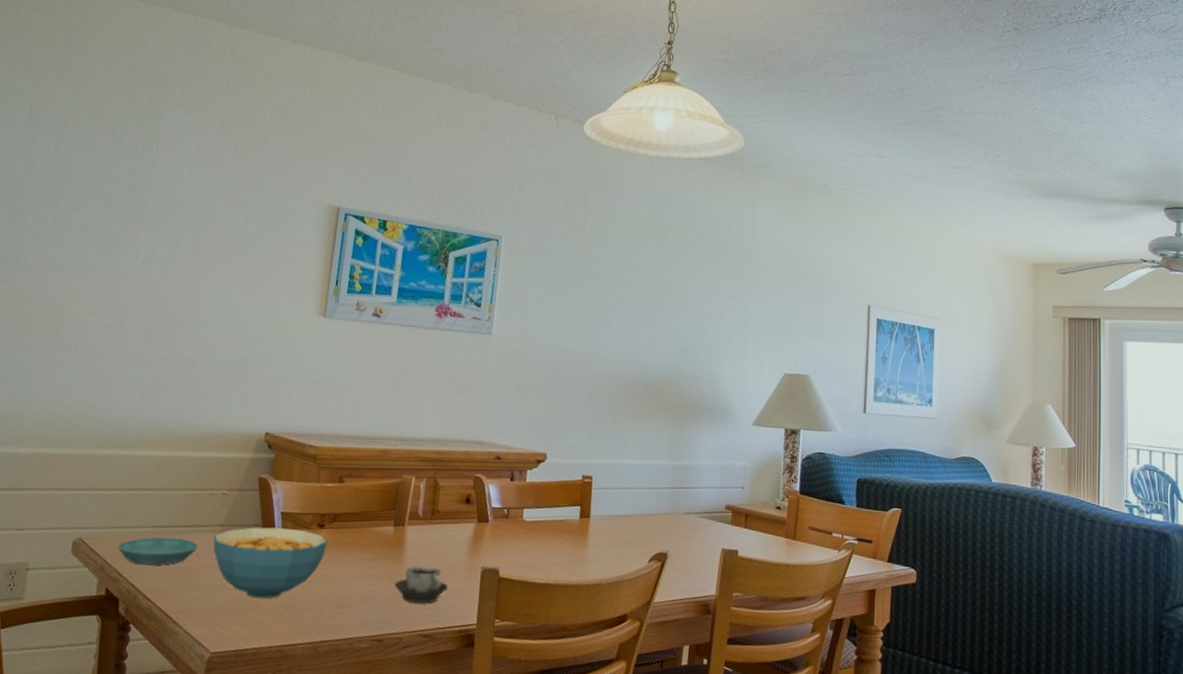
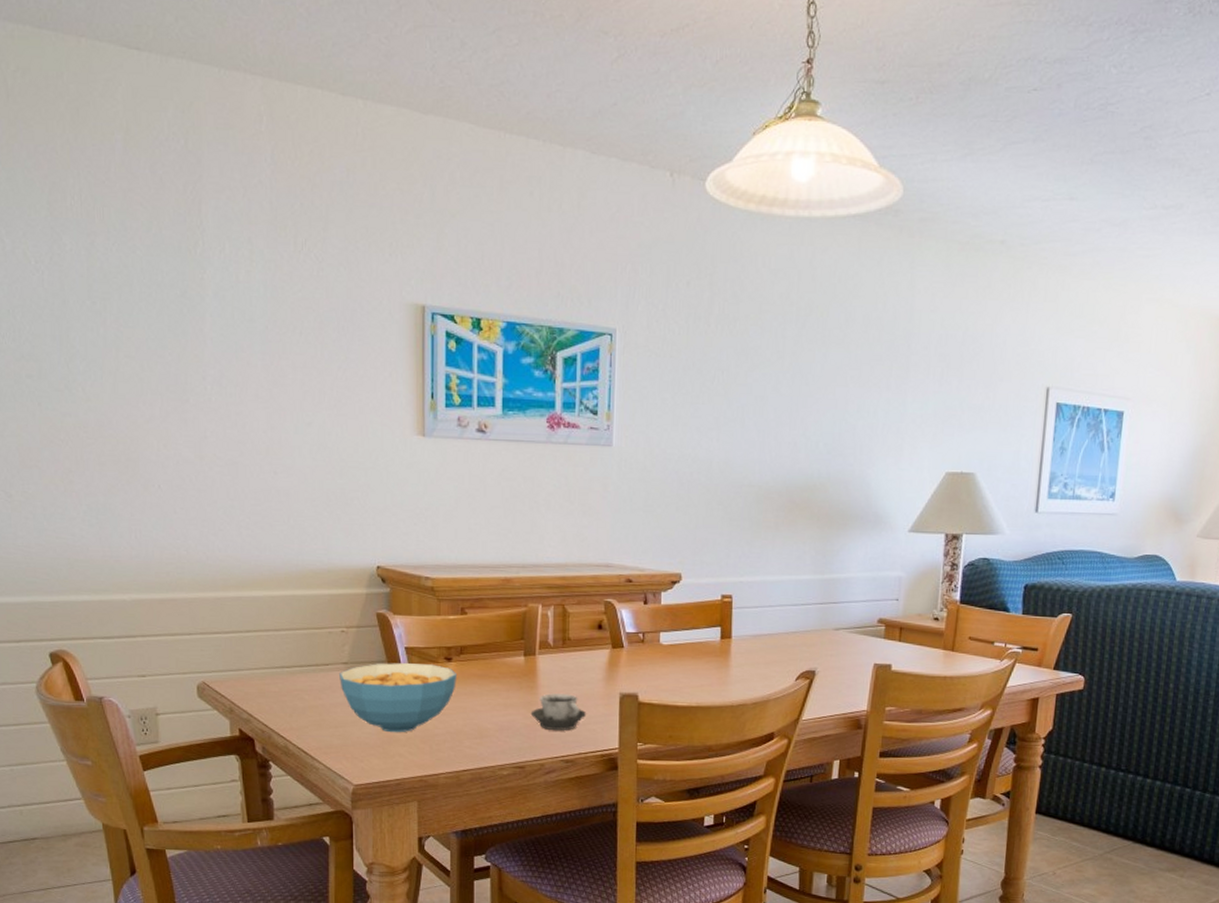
saucer: present [117,537,199,566] -> none [243,677,325,706]

